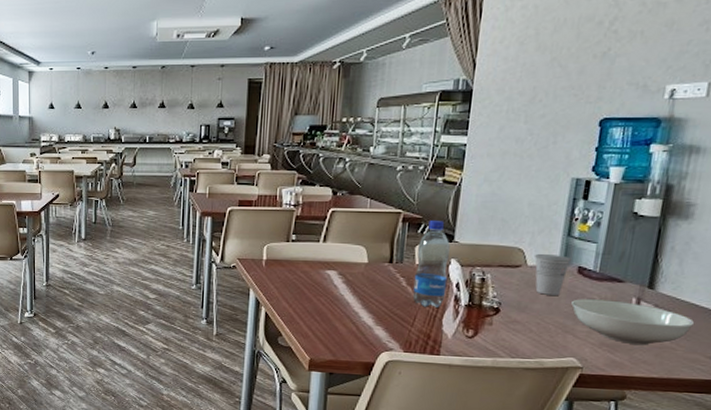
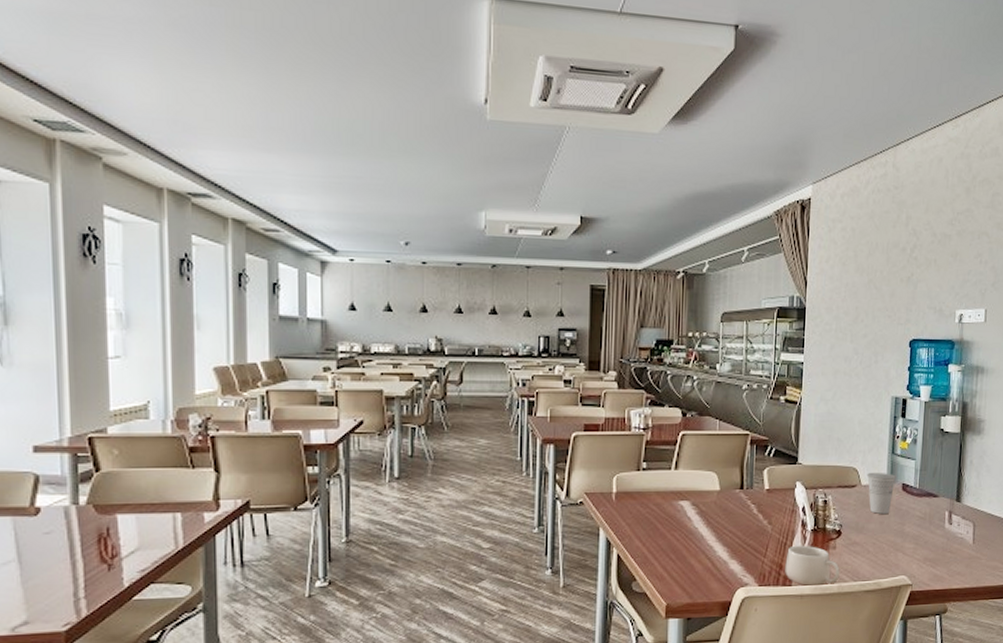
bottle: present [412,219,450,309] -> none [763,441,795,536]
mug: none [433,318,496,359] -> present [785,545,840,587]
bowl: present [571,299,695,346] -> none [899,515,992,558]

